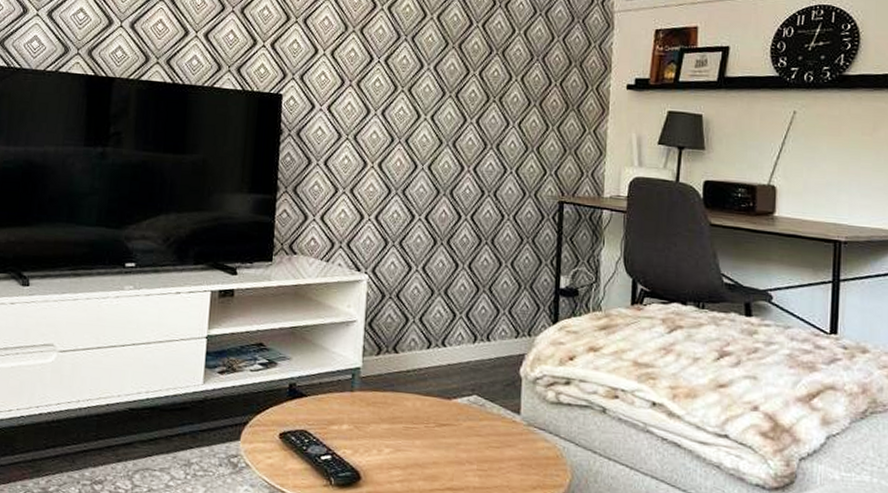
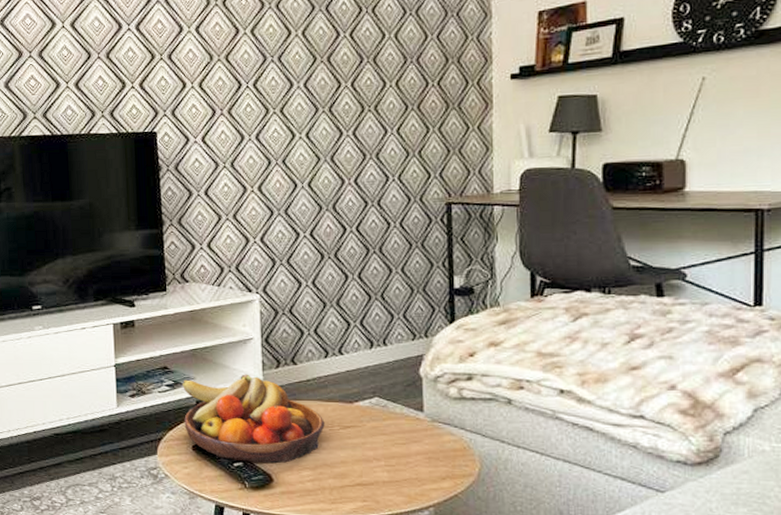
fruit bowl: none [273,358,421,460] -> present [182,374,325,464]

